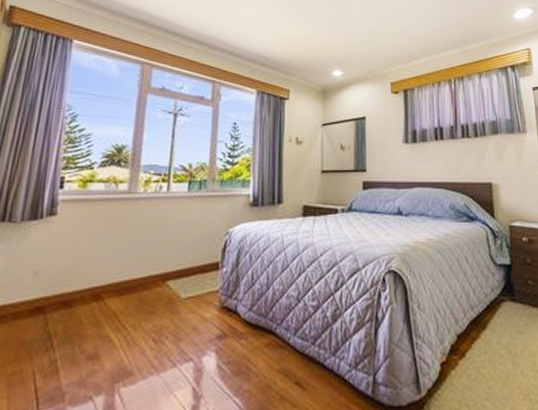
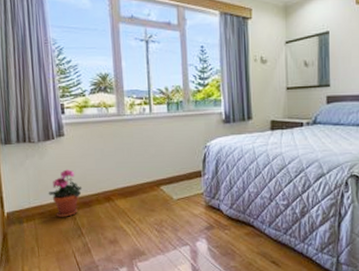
potted plant: none [17,257,66,322] -> present [48,169,83,217]

